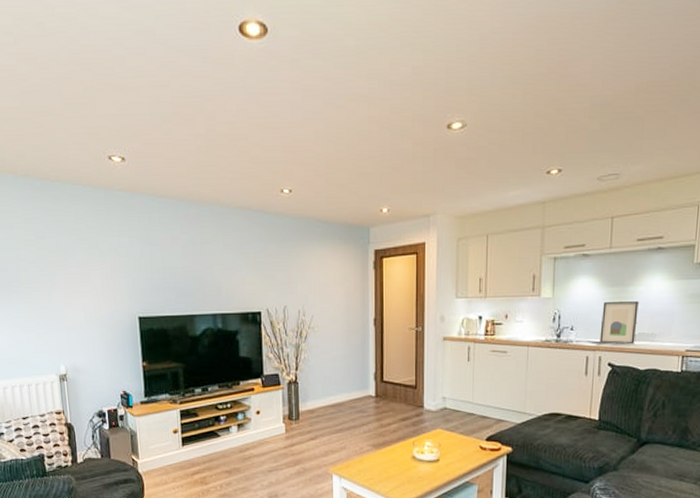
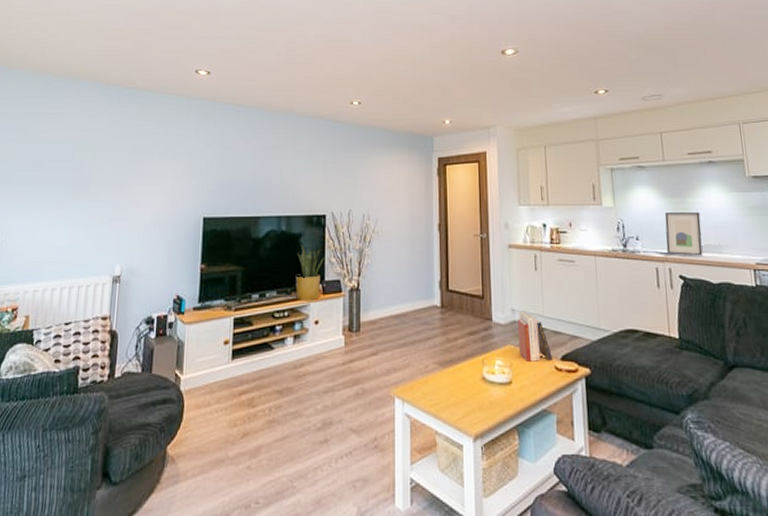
planter: none [235,341,262,394] -> present [295,245,324,301]
books: none [447,398,478,442] -> present [516,311,552,362]

